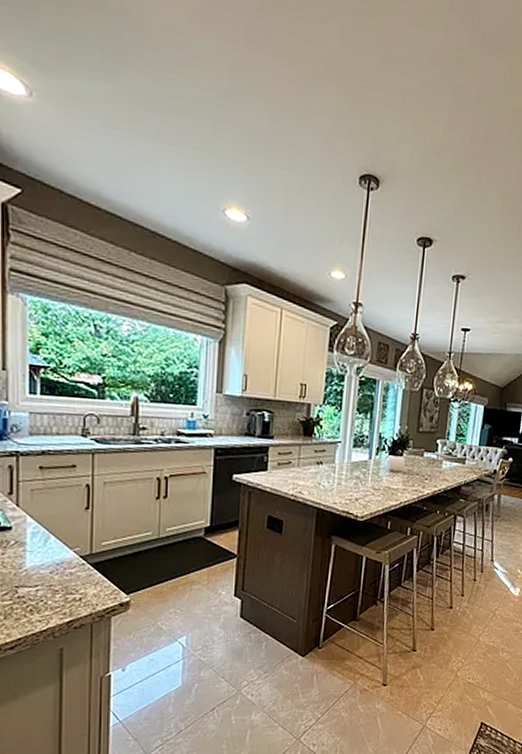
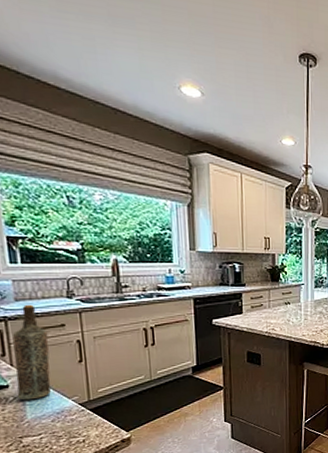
bottle: none [19,440,58,546] -> present [11,304,51,401]

